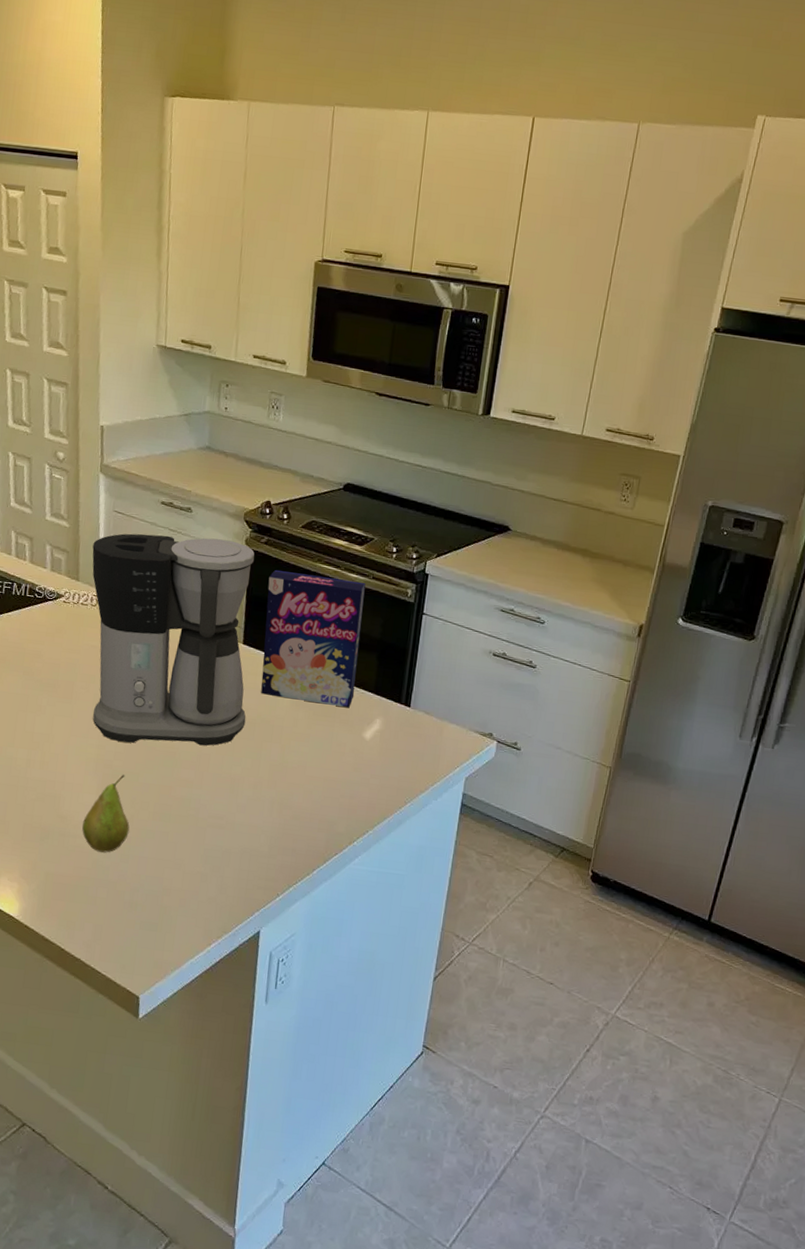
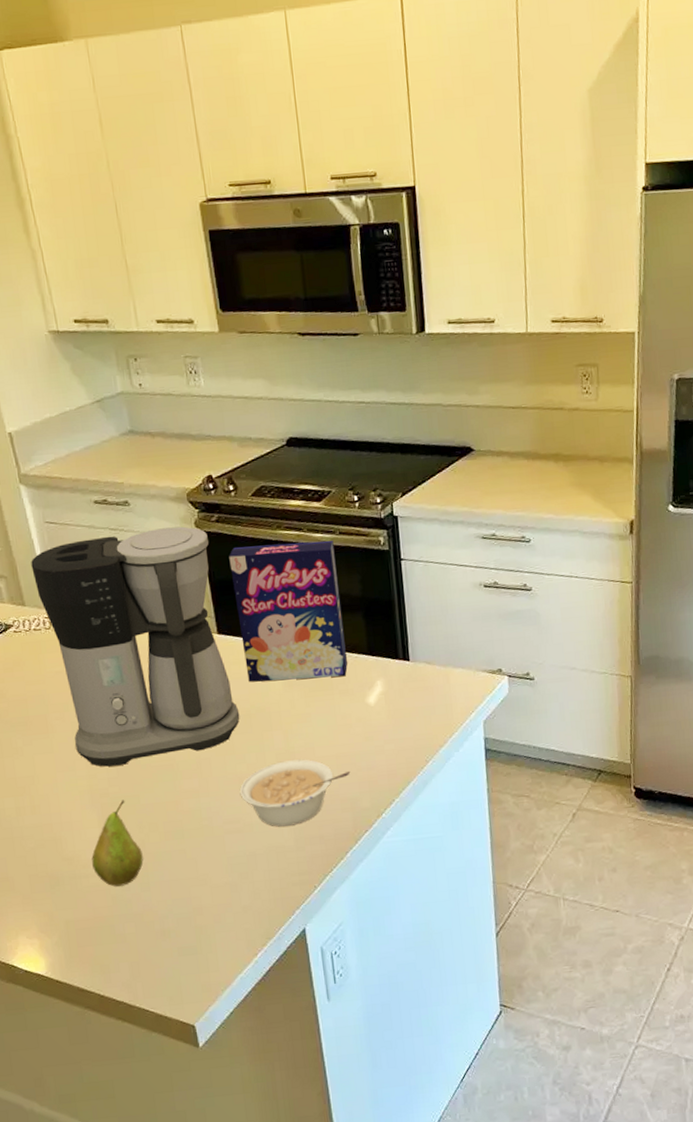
legume: none [229,772,334,834] -> present [239,759,351,827]

